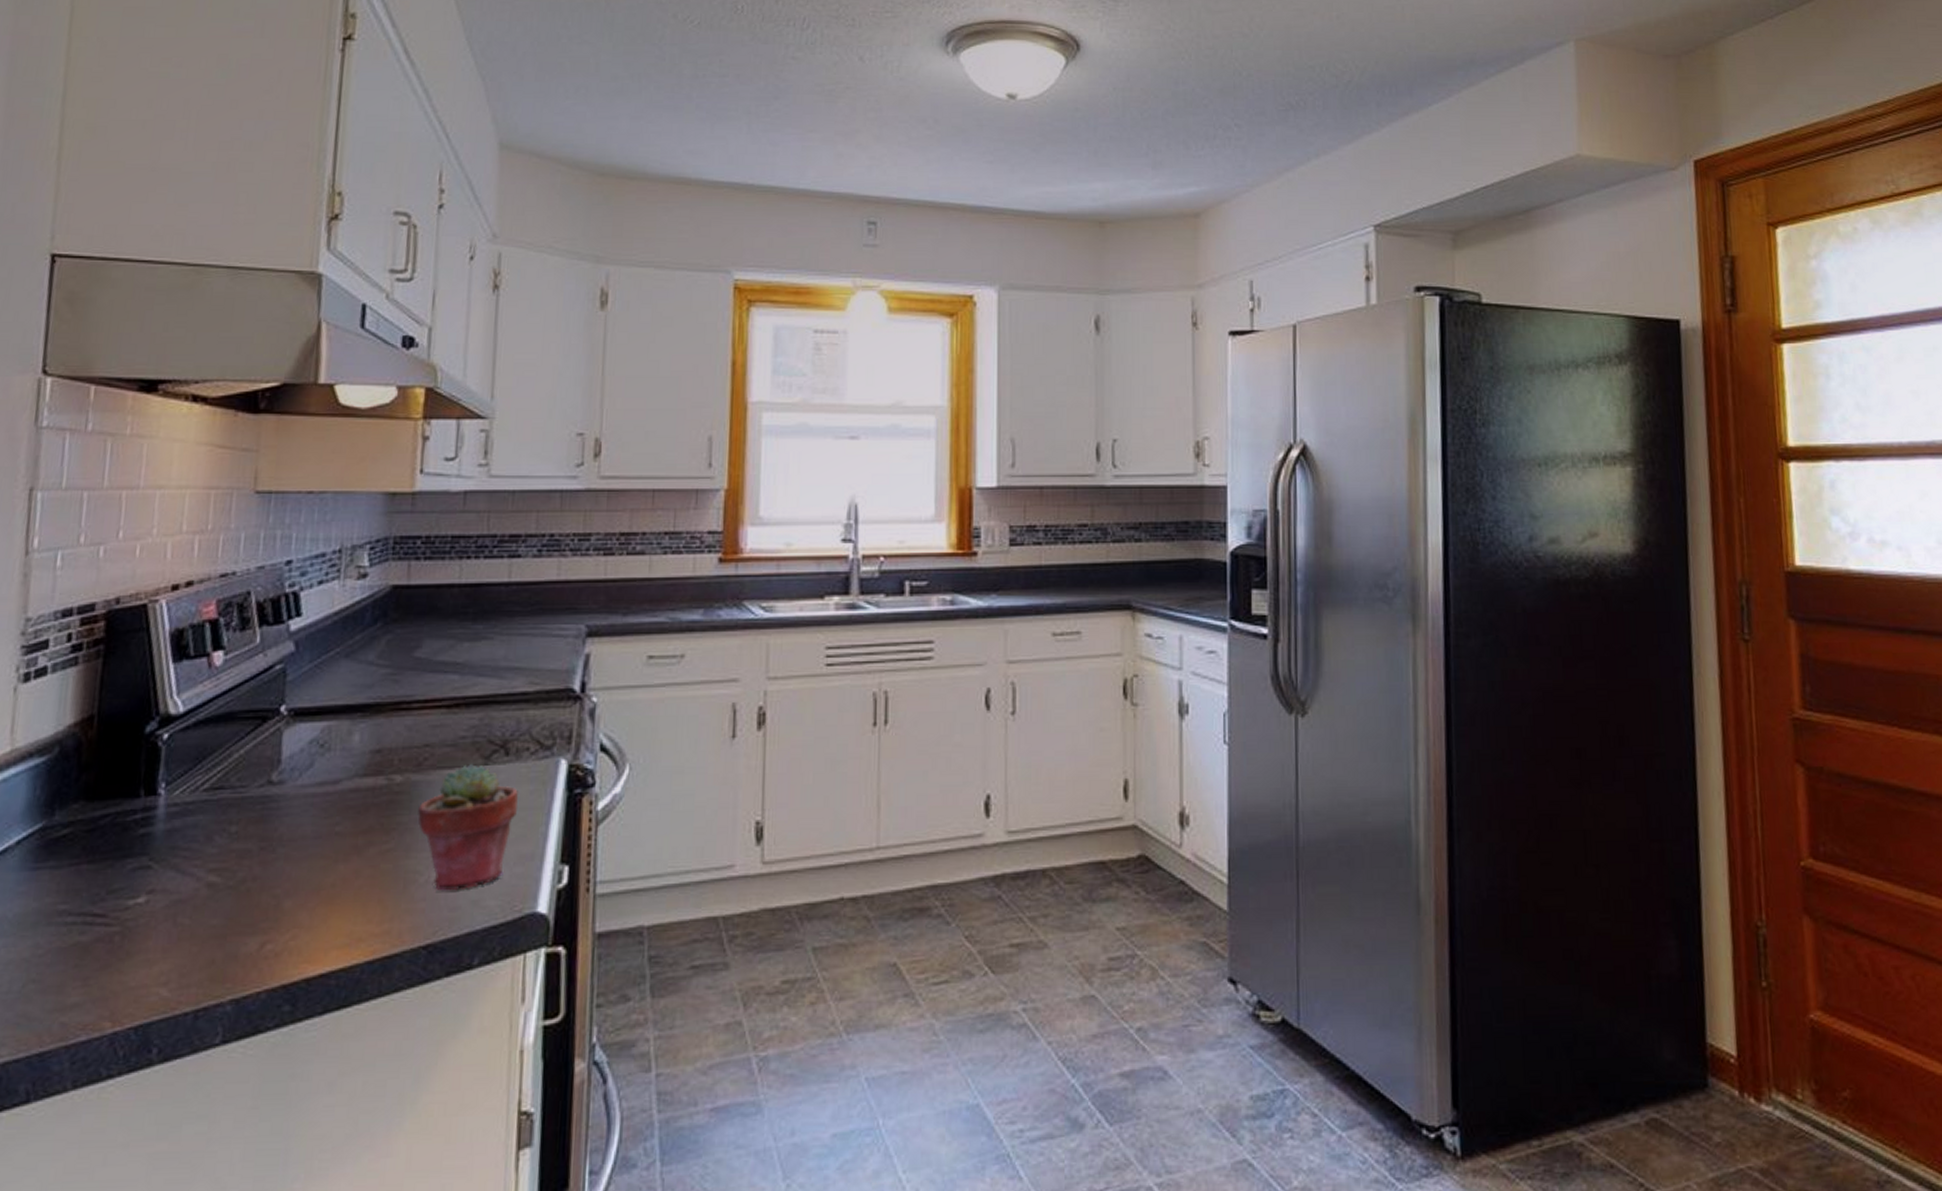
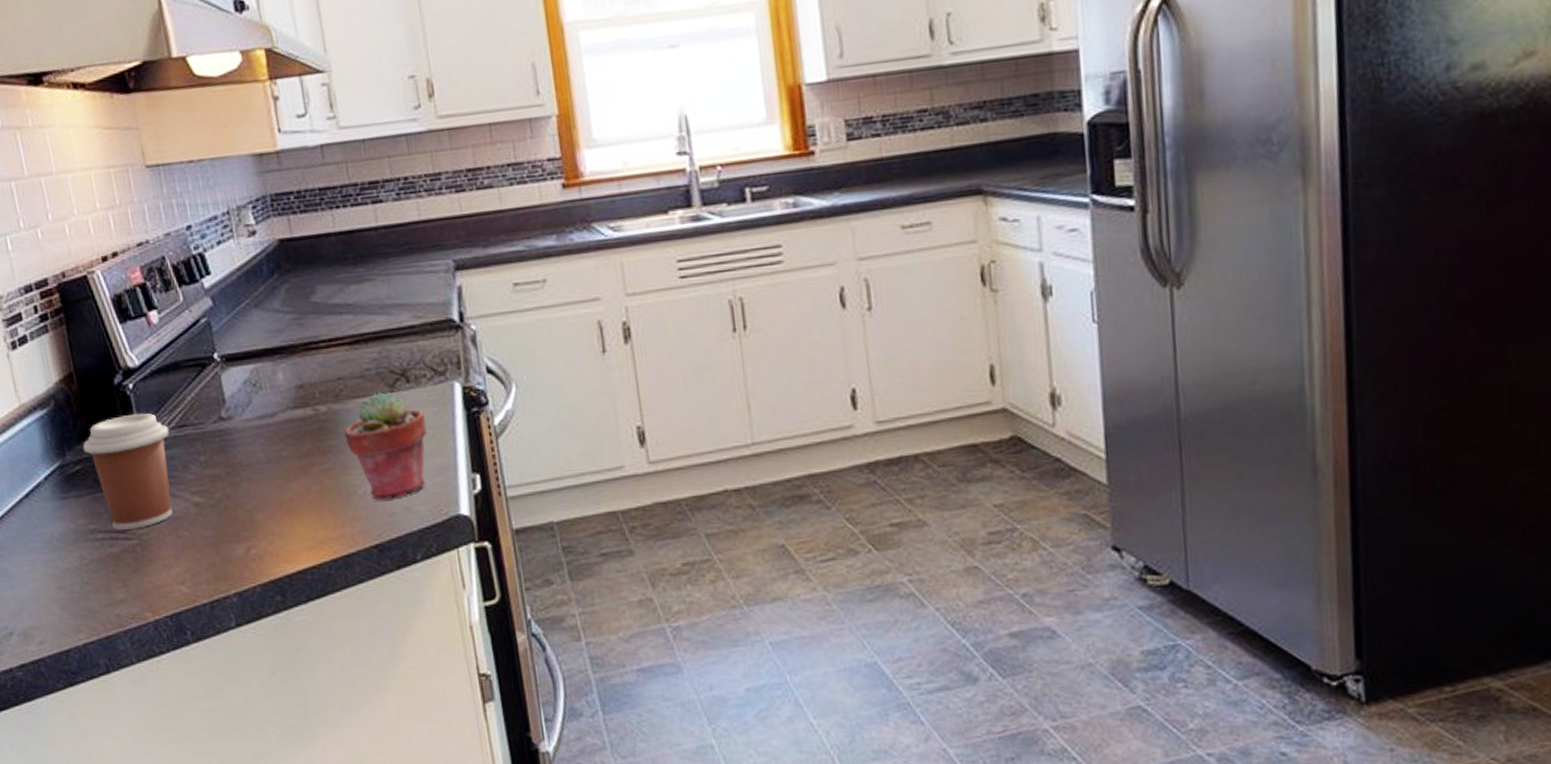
coffee cup: none [79,769,200,913] -> present [82,413,173,530]

